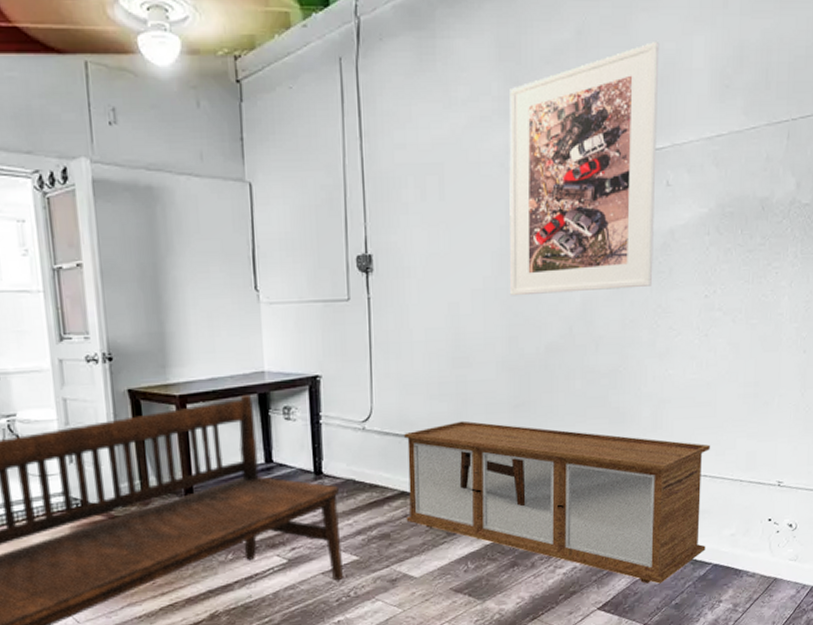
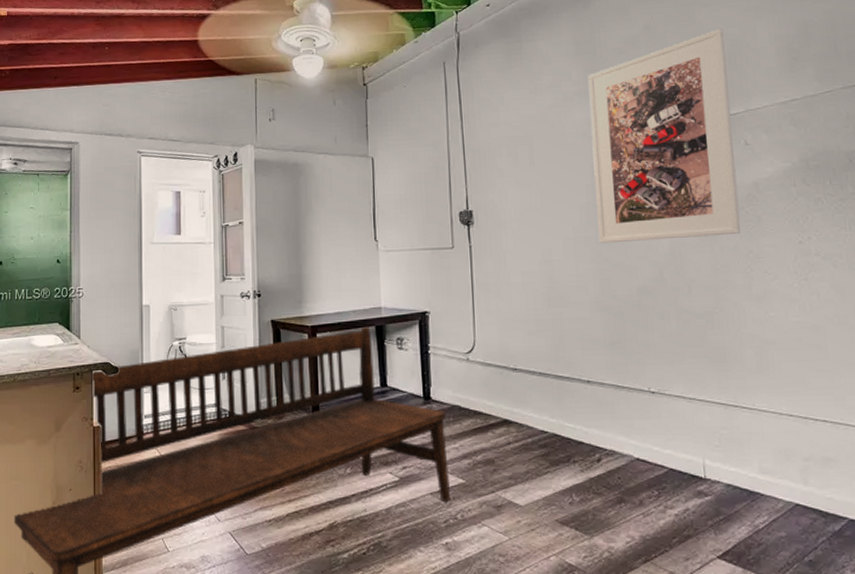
storage cabinet: present [404,420,710,584] -> none [505,355,837,536]

